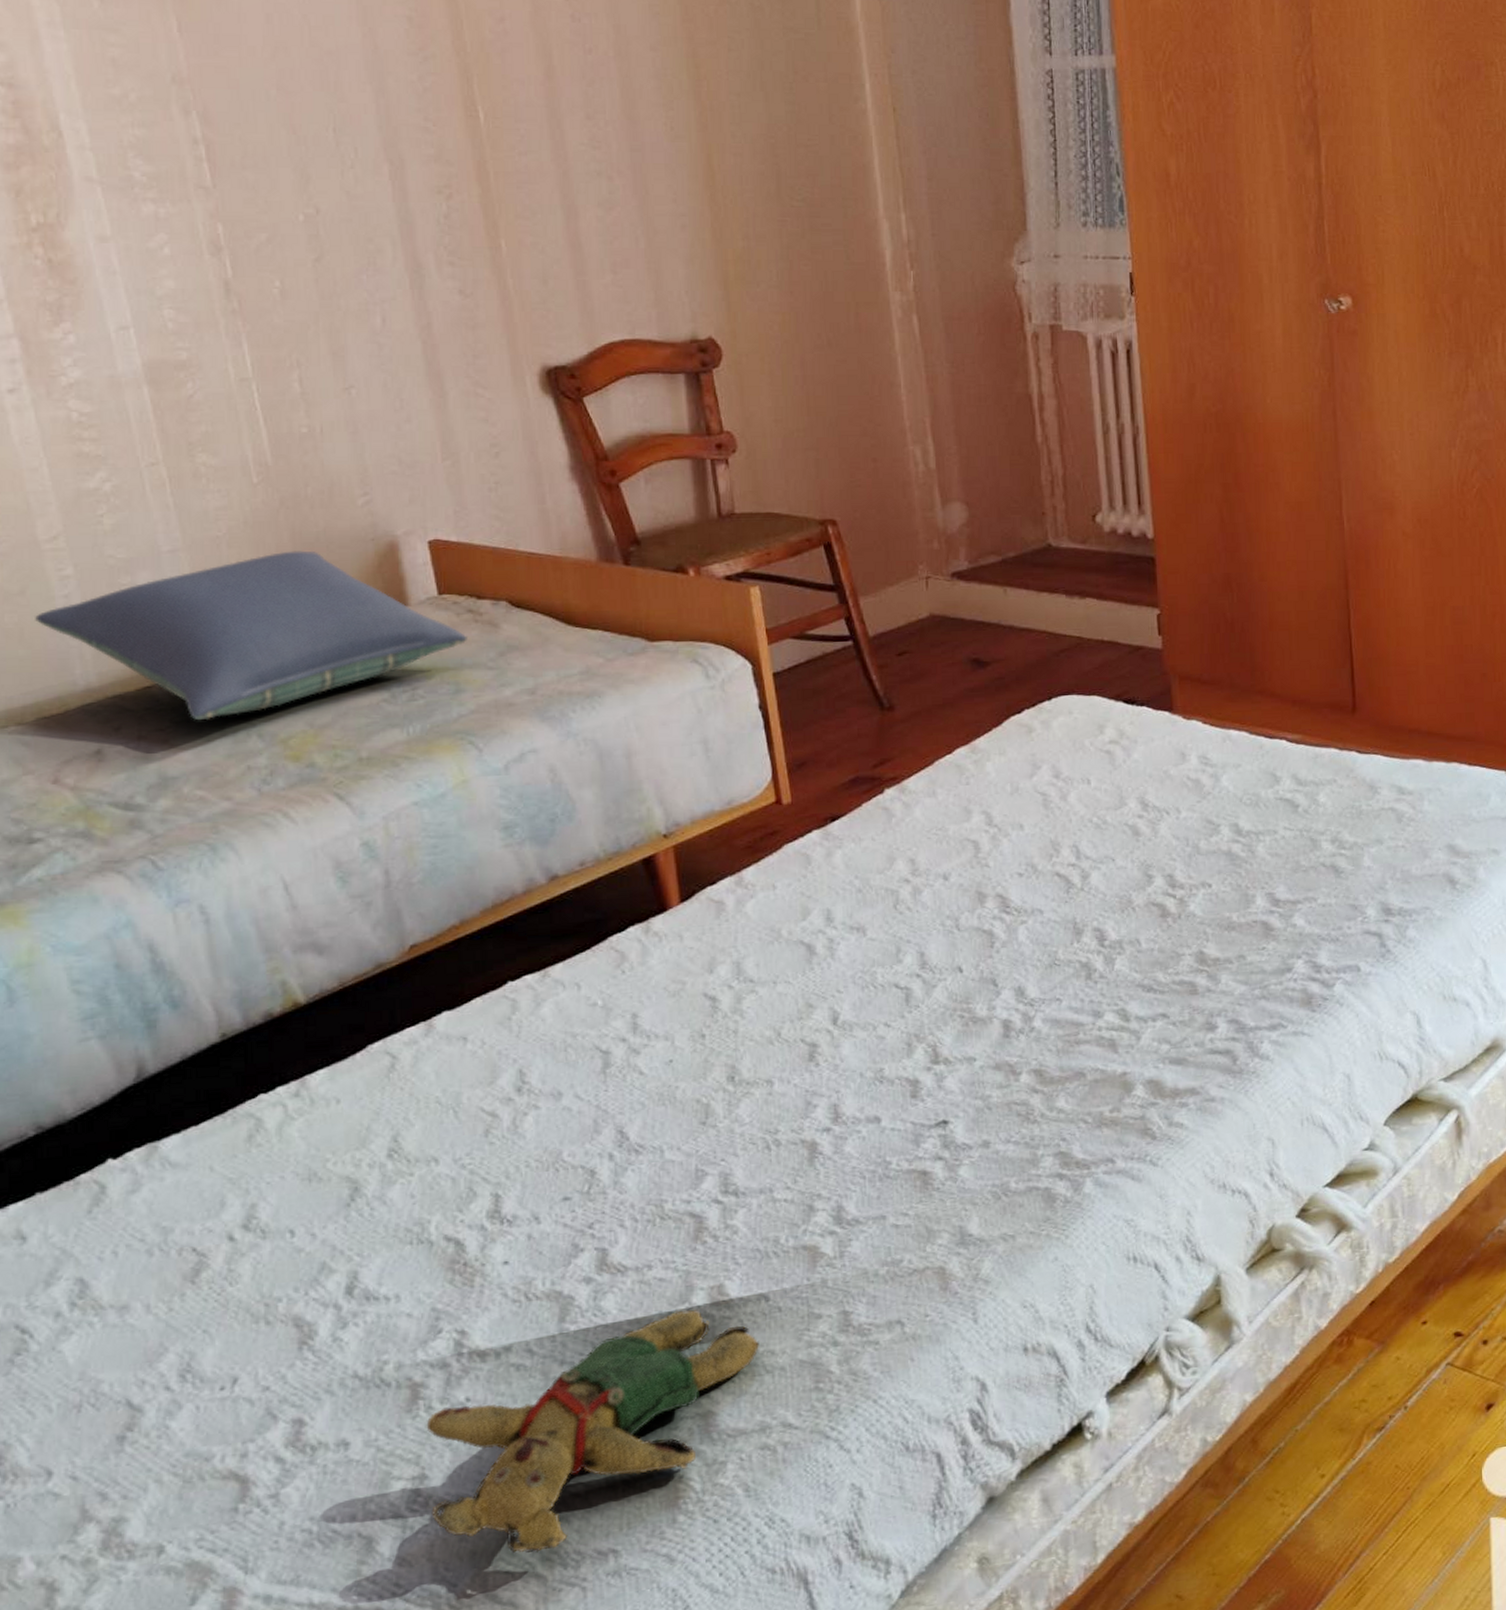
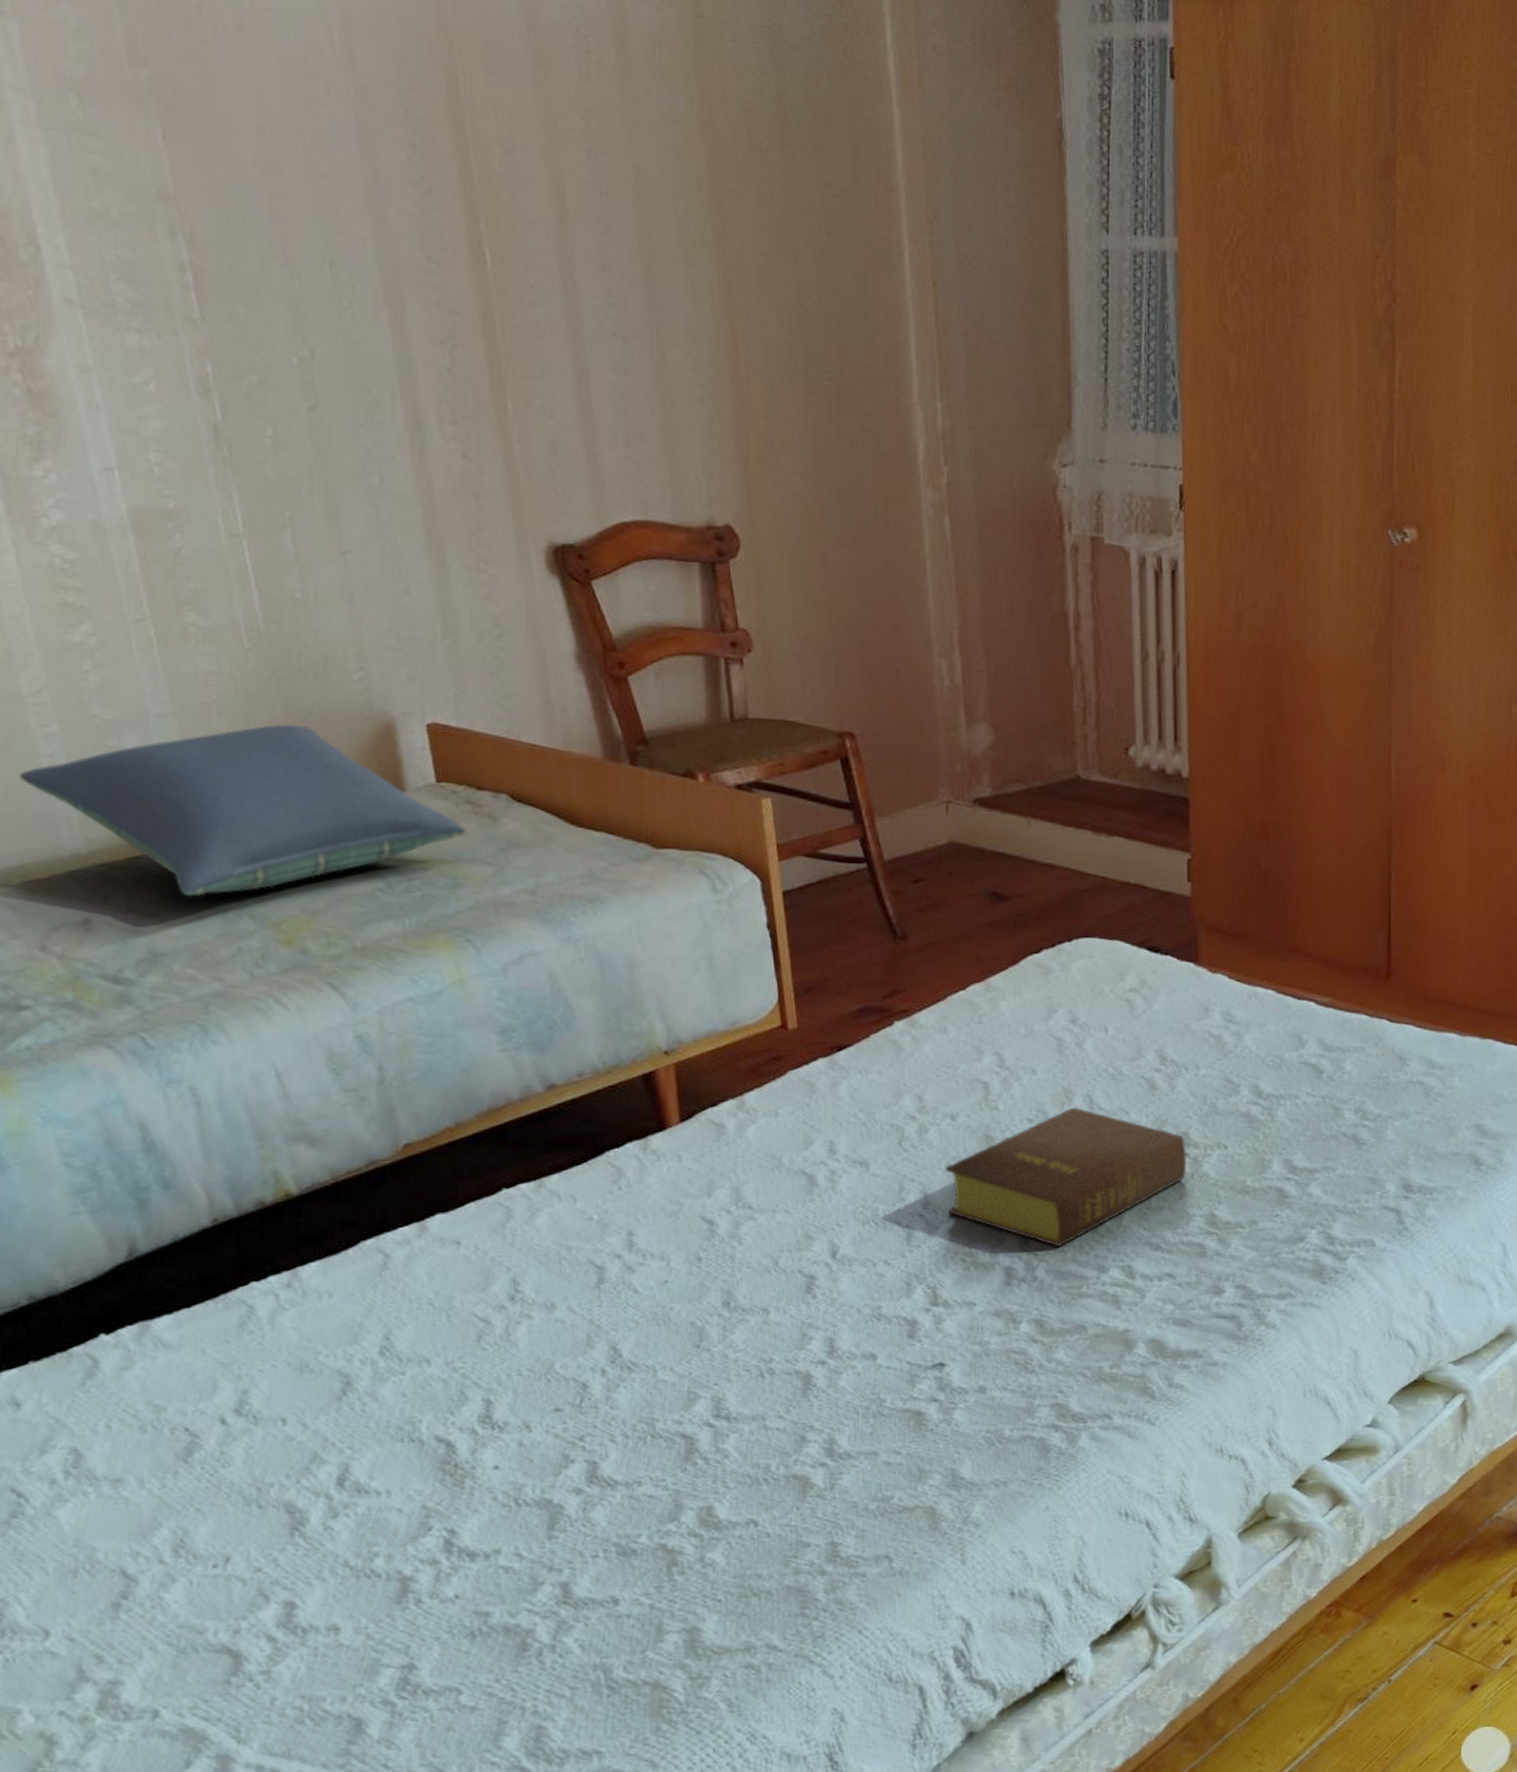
teddy bear: present [426,1310,759,1553] -> none [415,1528,747,1747]
bible: none [940,858,1173,997] -> present [945,1107,1187,1248]

